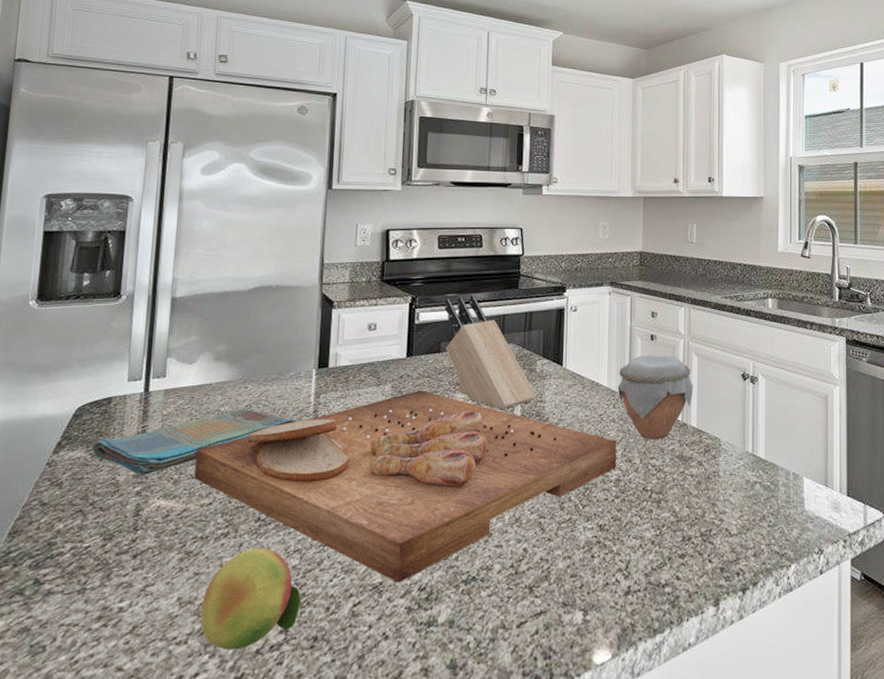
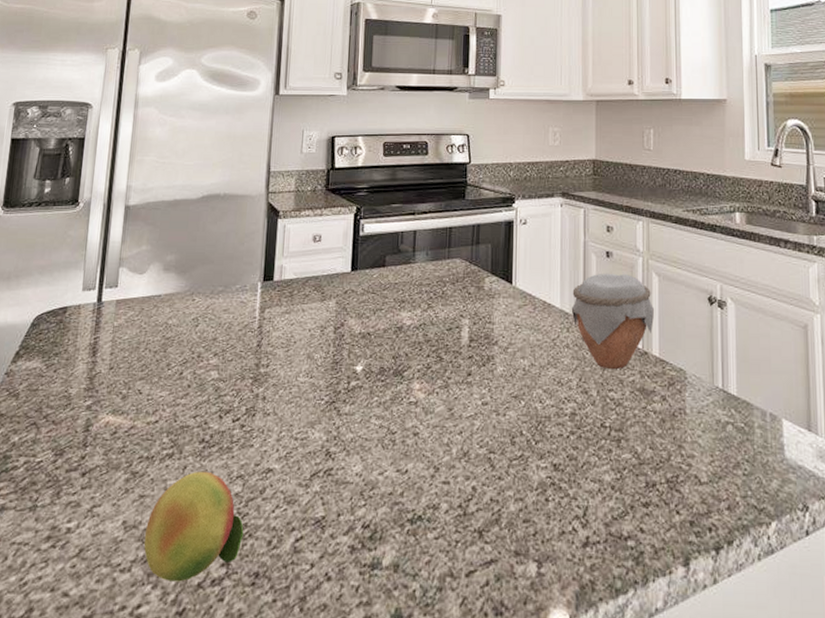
dish towel: present [92,408,295,476] -> none [47,321,240,390]
cutting board: present [194,390,617,583] -> none [142,307,572,518]
knife block: present [444,294,537,410] -> none [390,205,485,331]

